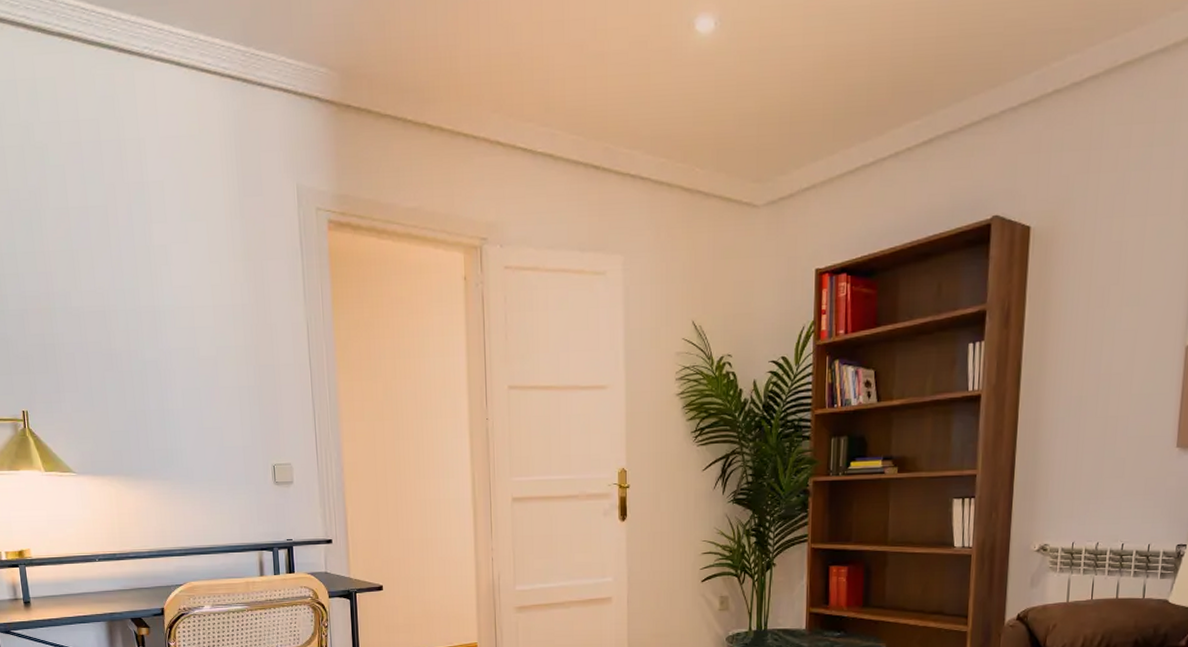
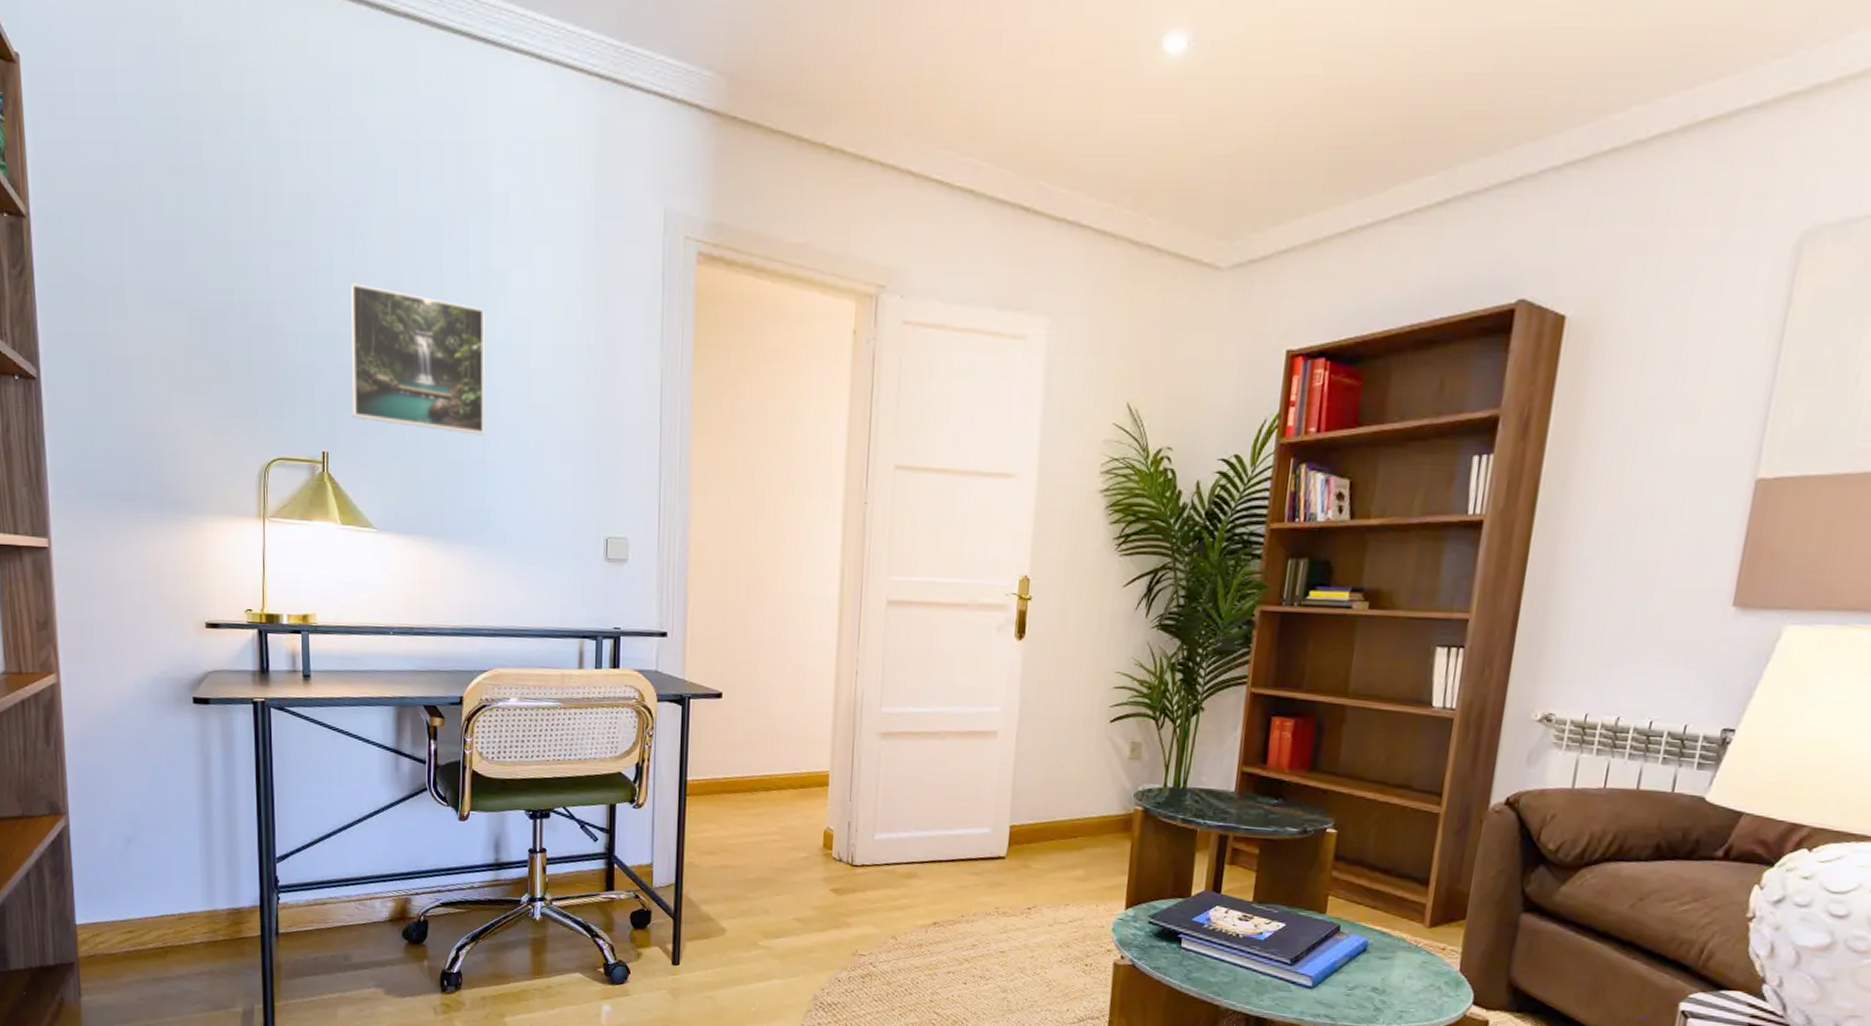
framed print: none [33,265,161,387] -> present [351,283,486,435]

